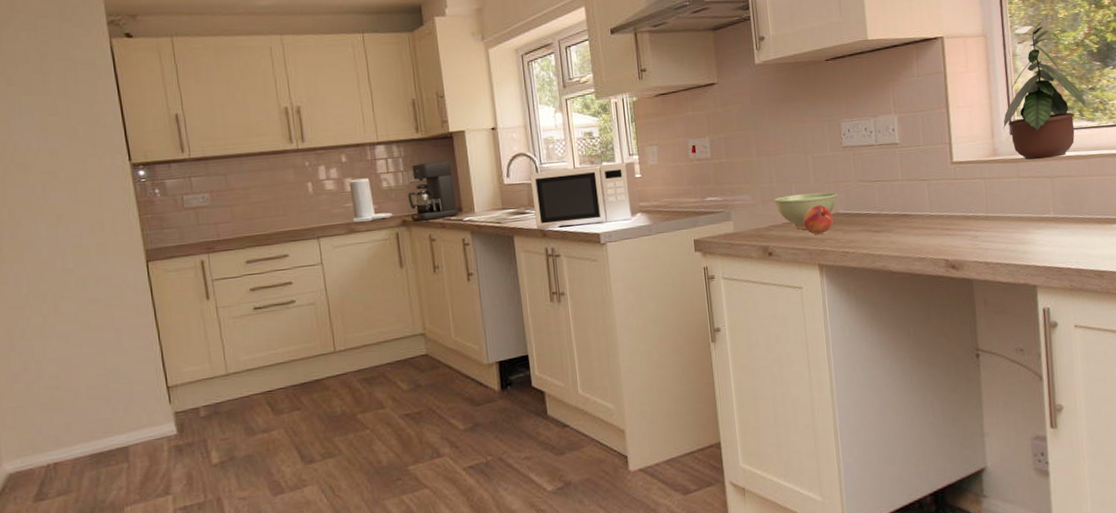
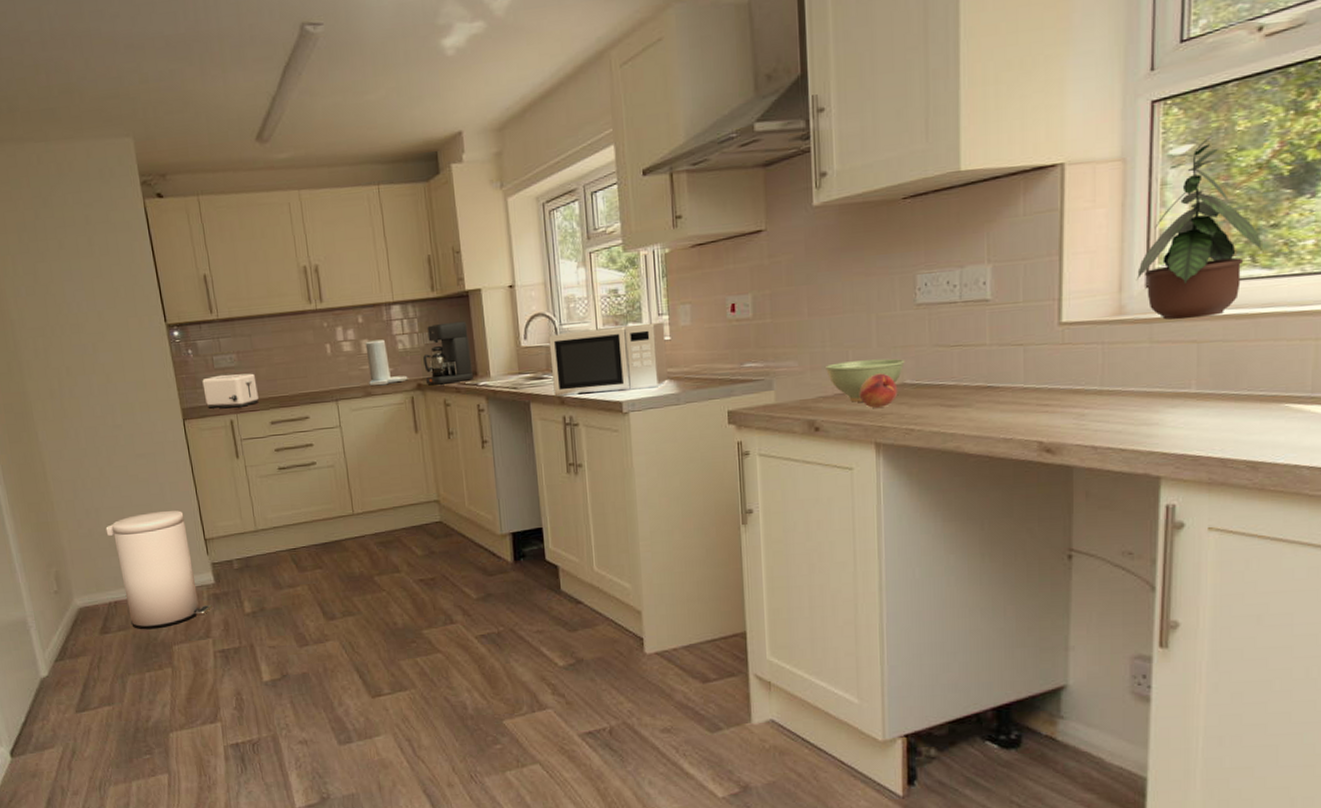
pedal bin: none [47,357,174,492] -> present [105,510,212,630]
toaster: none [170,212,233,249] -> present [202,373,259,409]

